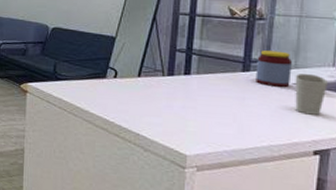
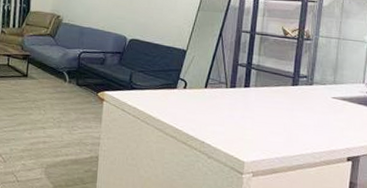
jar: present [255,50,292,87] -> none [303,67,331,100]
cup: present [295,74,328,115] -> none [334,89,359,126]

